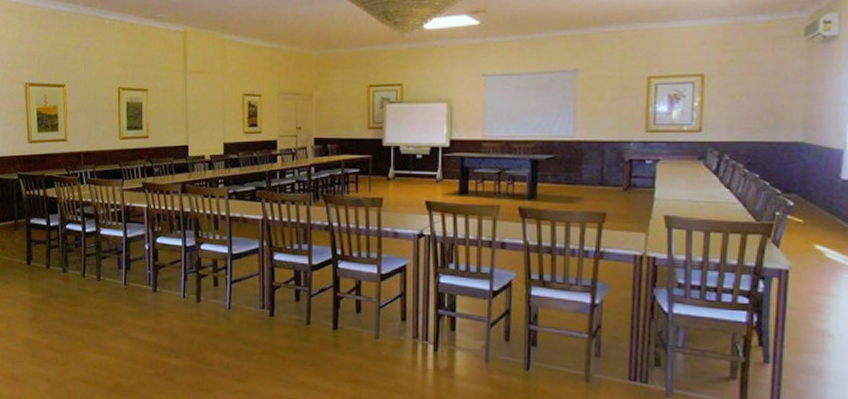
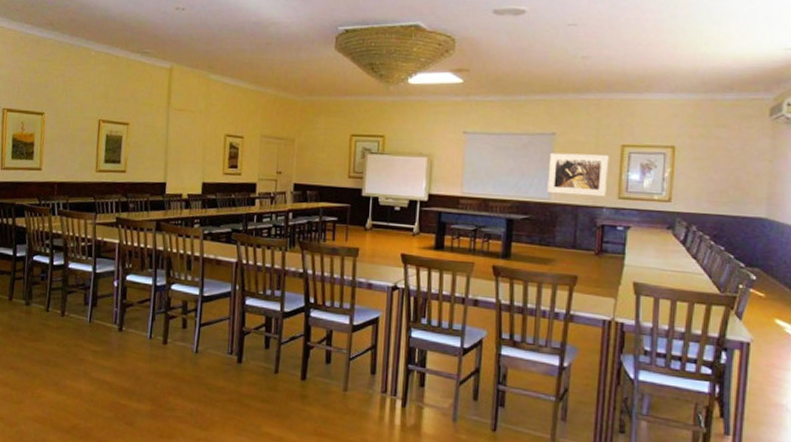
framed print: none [572,88,635,131] -> present [547,152,609,197]

